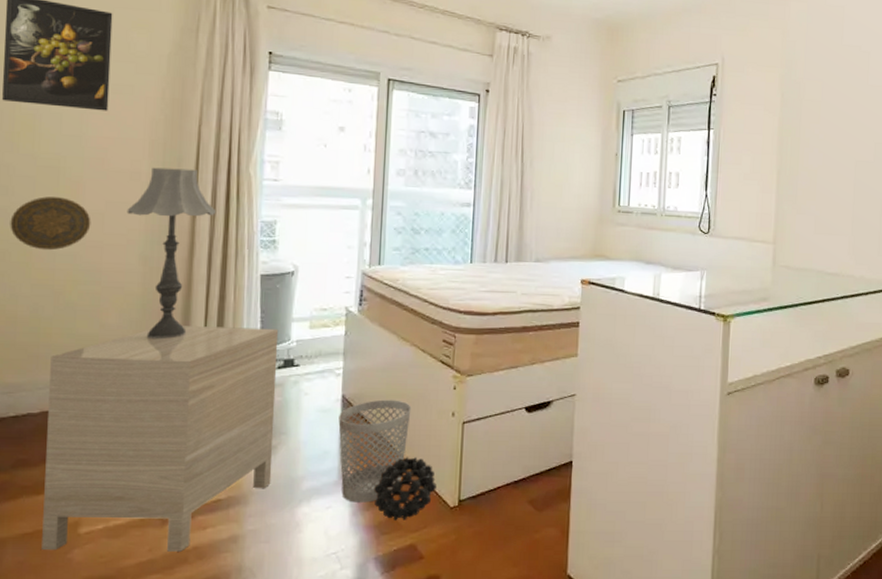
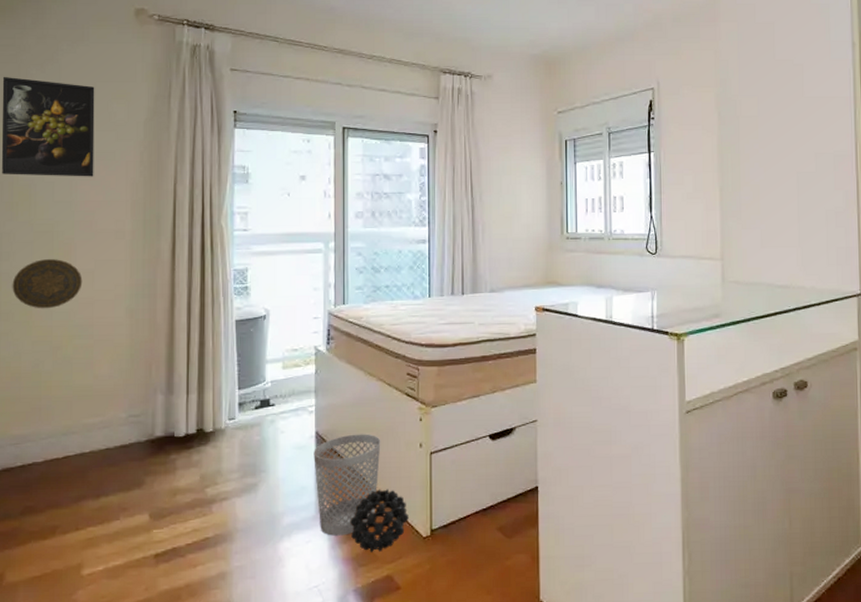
nightstand: present [42,326,279,552] -> none [49,371,255,593]
table lamp: present [127,167,217,340] -> none [113,225,193,387]

